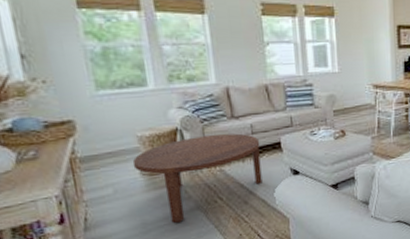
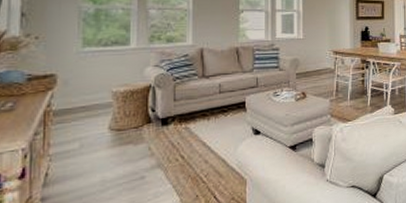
coffee table: present [132,133,263,223] -> none [103,92,226,181]

